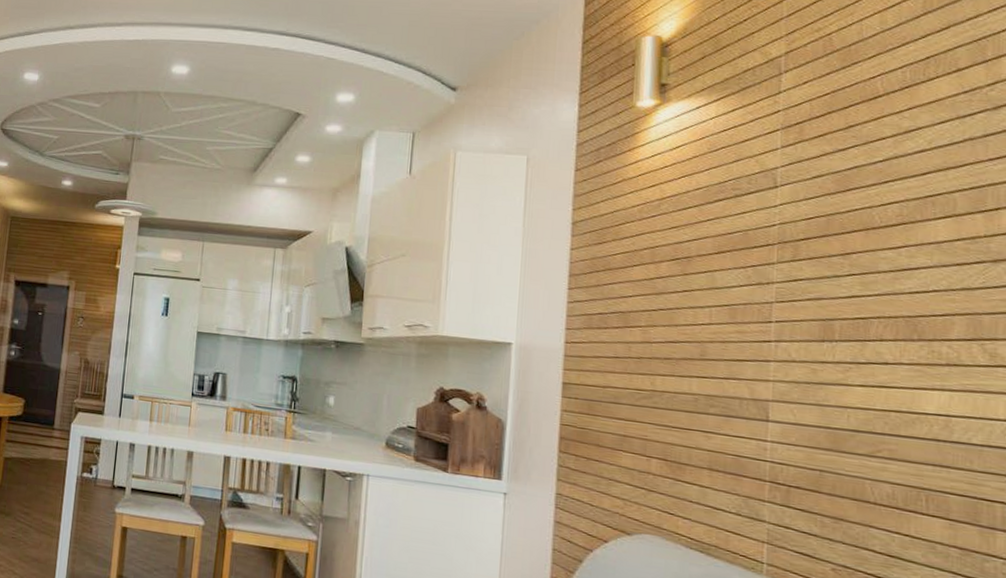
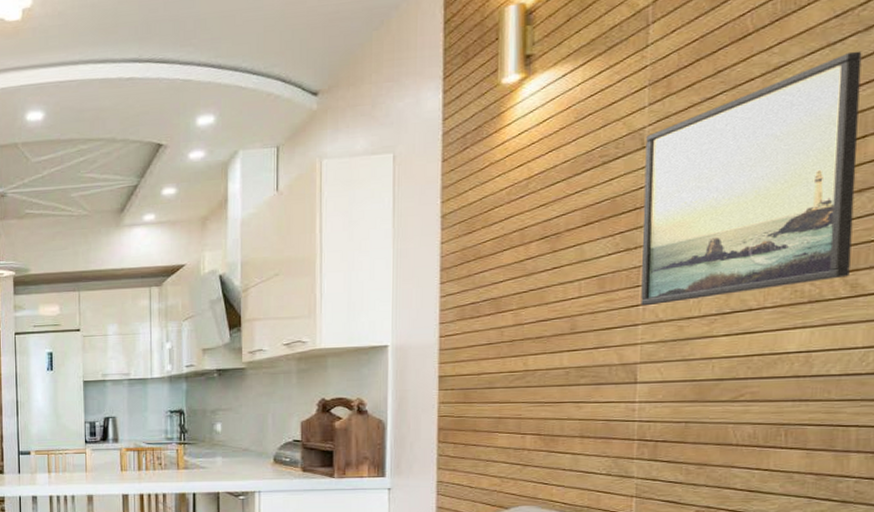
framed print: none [773,127,992,345] -> present [641,51,862,306]

